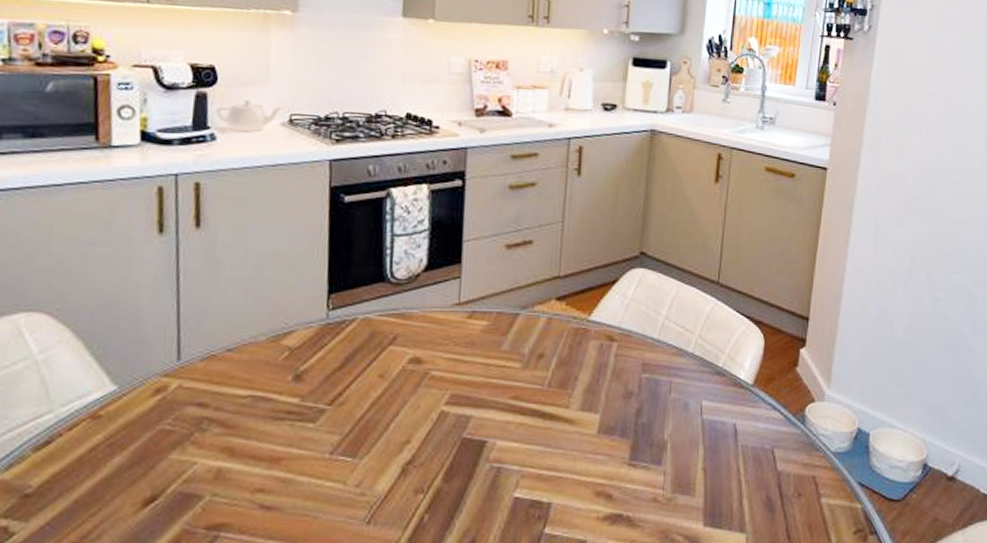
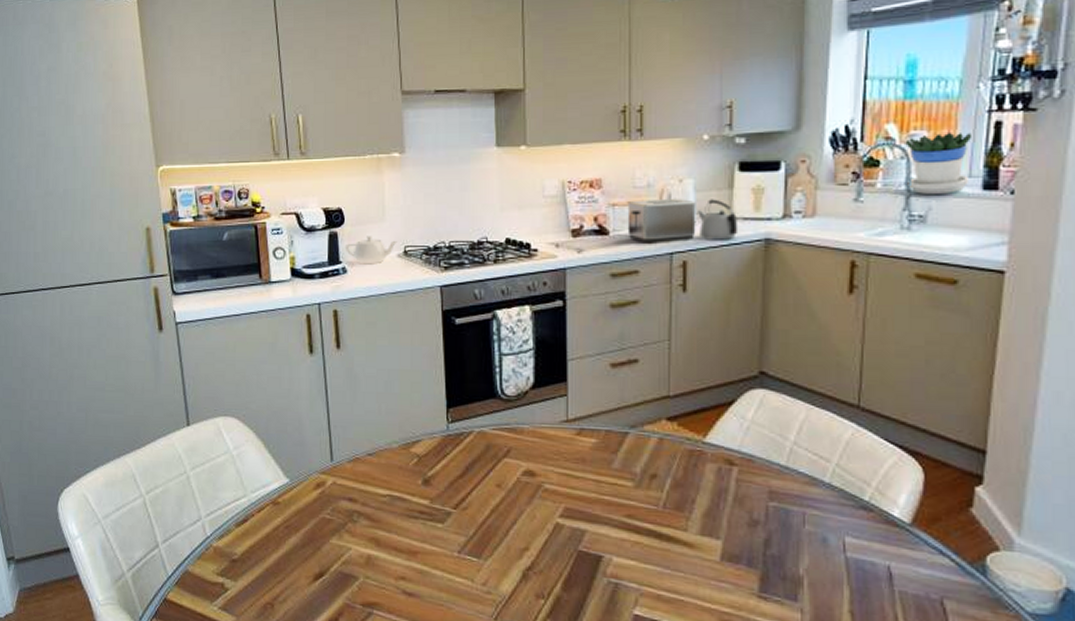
toaster: none [529,85,594,128] -> present [627,198,696,243]
kettle: none [593,89,629,128] -> present [696,199,739,240]
flowerpot: none [763,49,809,101] -> present [905,131,971,194]

